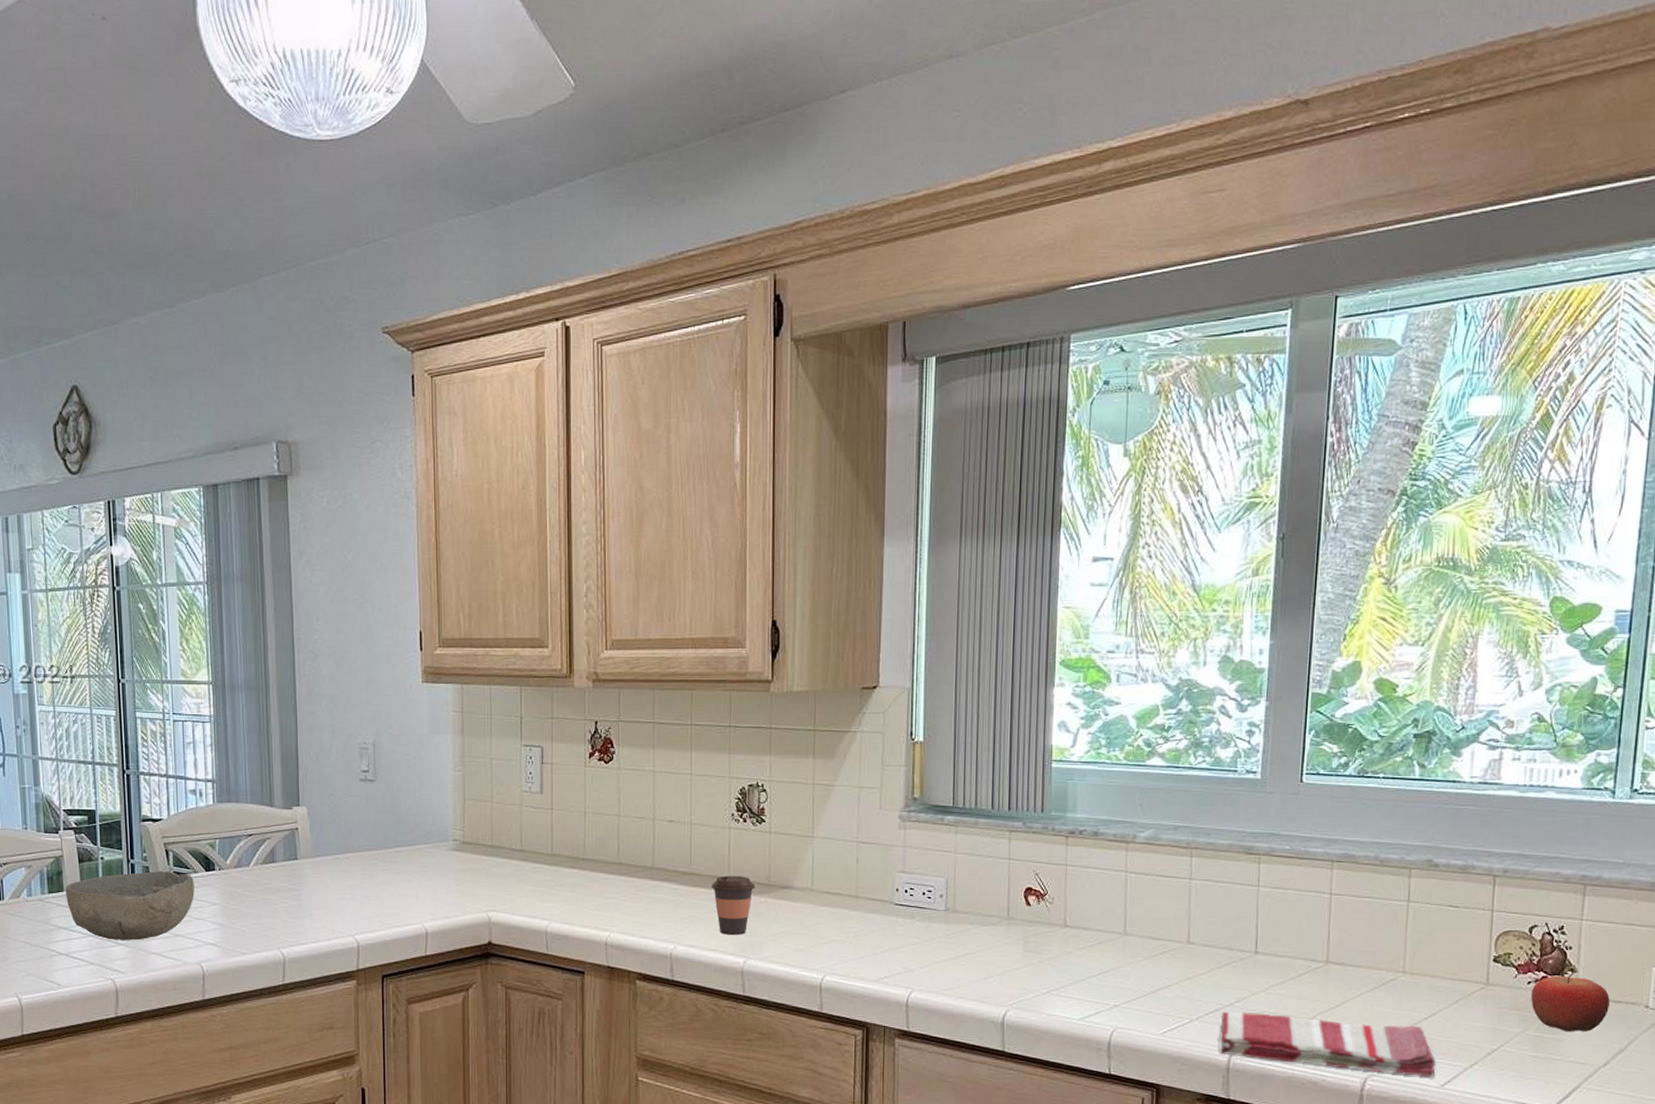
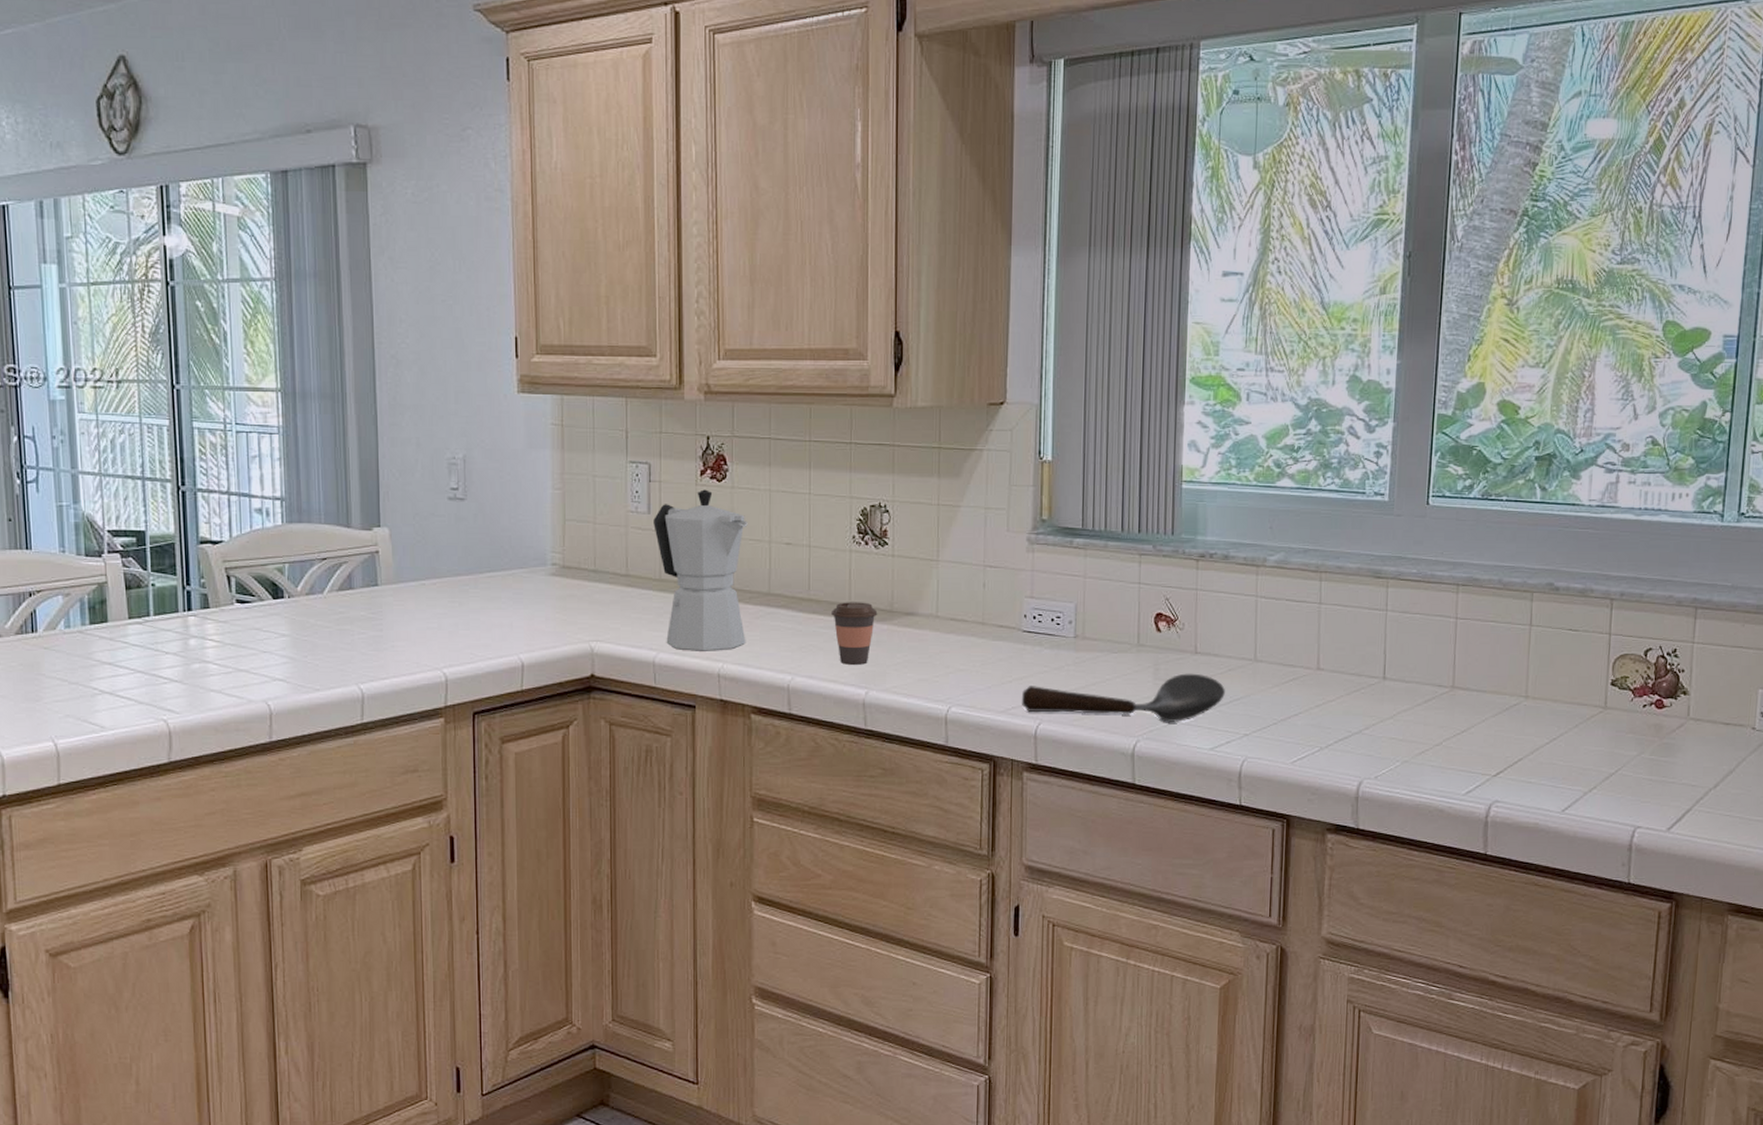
bowl: present [66,870,194,940] -> none [110,598,260,676]
moka pot: none [546,771,633,921] -> present [654,489,748,651]
spoon: none [894,946,1094,993] -> present [1022,673,1225,722]
dish towel: present [1219,1011,1436,1078] -> none [1348,739,1558,803]
fruit: present [1531,970,1610,1031] -> none [1646,693,1720,754]

